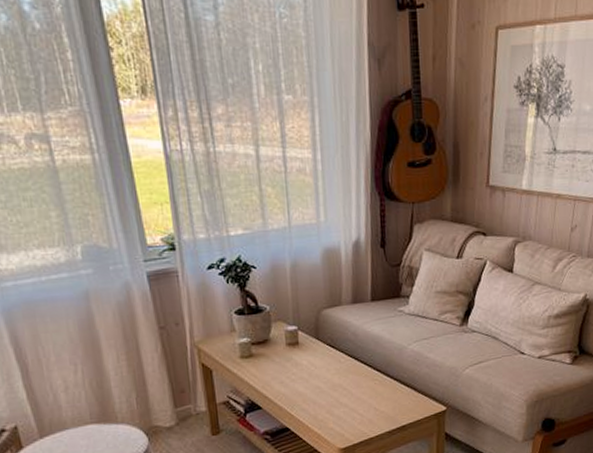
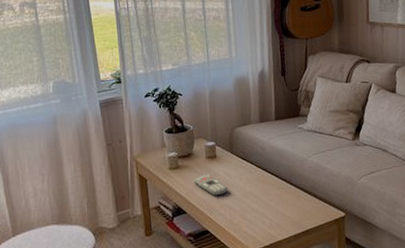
remote control: none [270,363,312,389] -> present [193,173,228,196]

